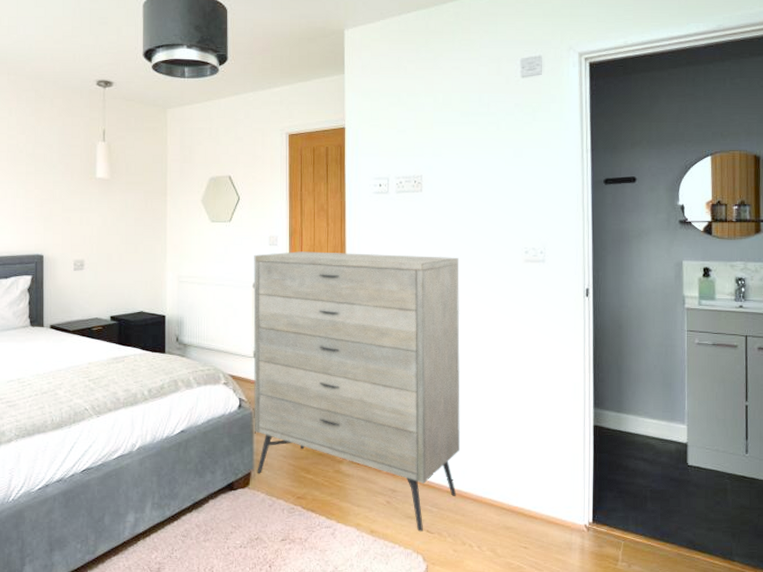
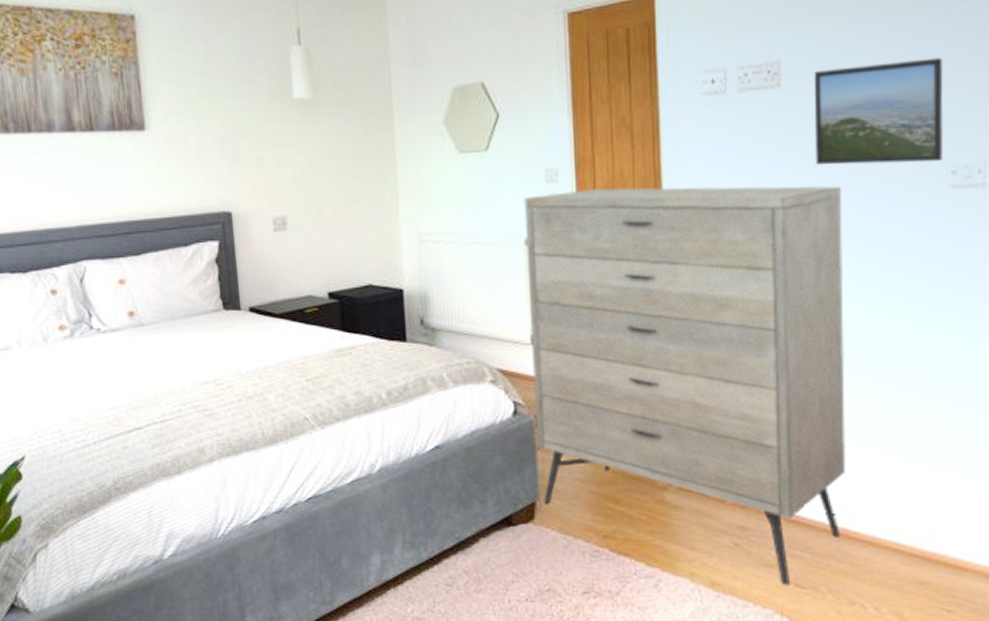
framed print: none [442,180,520,244] -> present [814,57,944,166]

